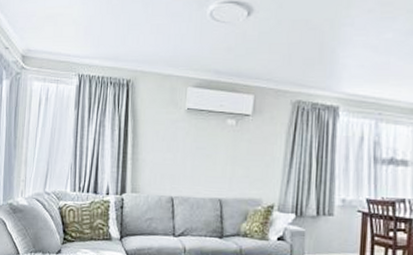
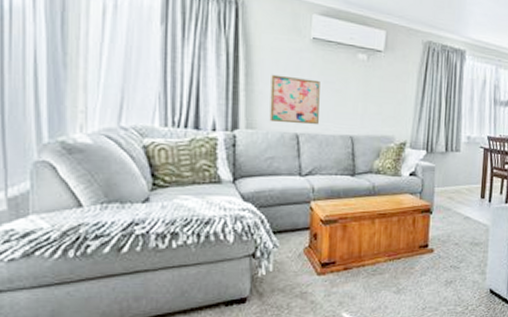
wall art: none [150,144,193,189] -> present [269,74,320,125]

